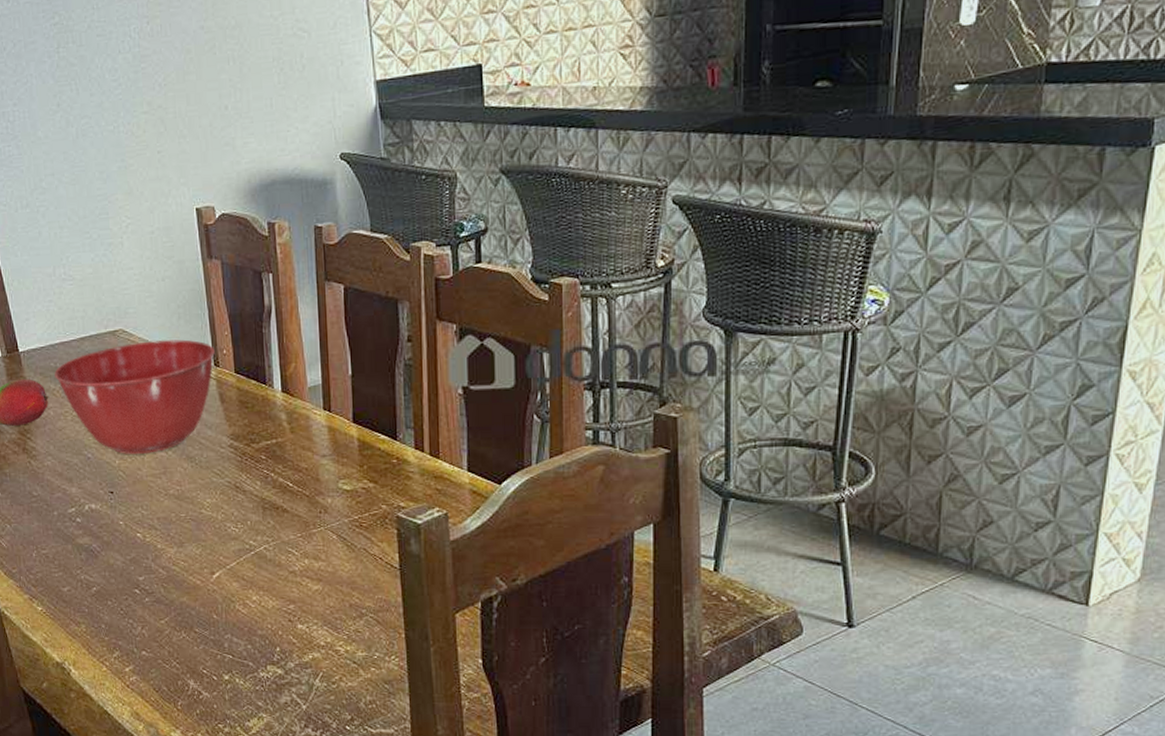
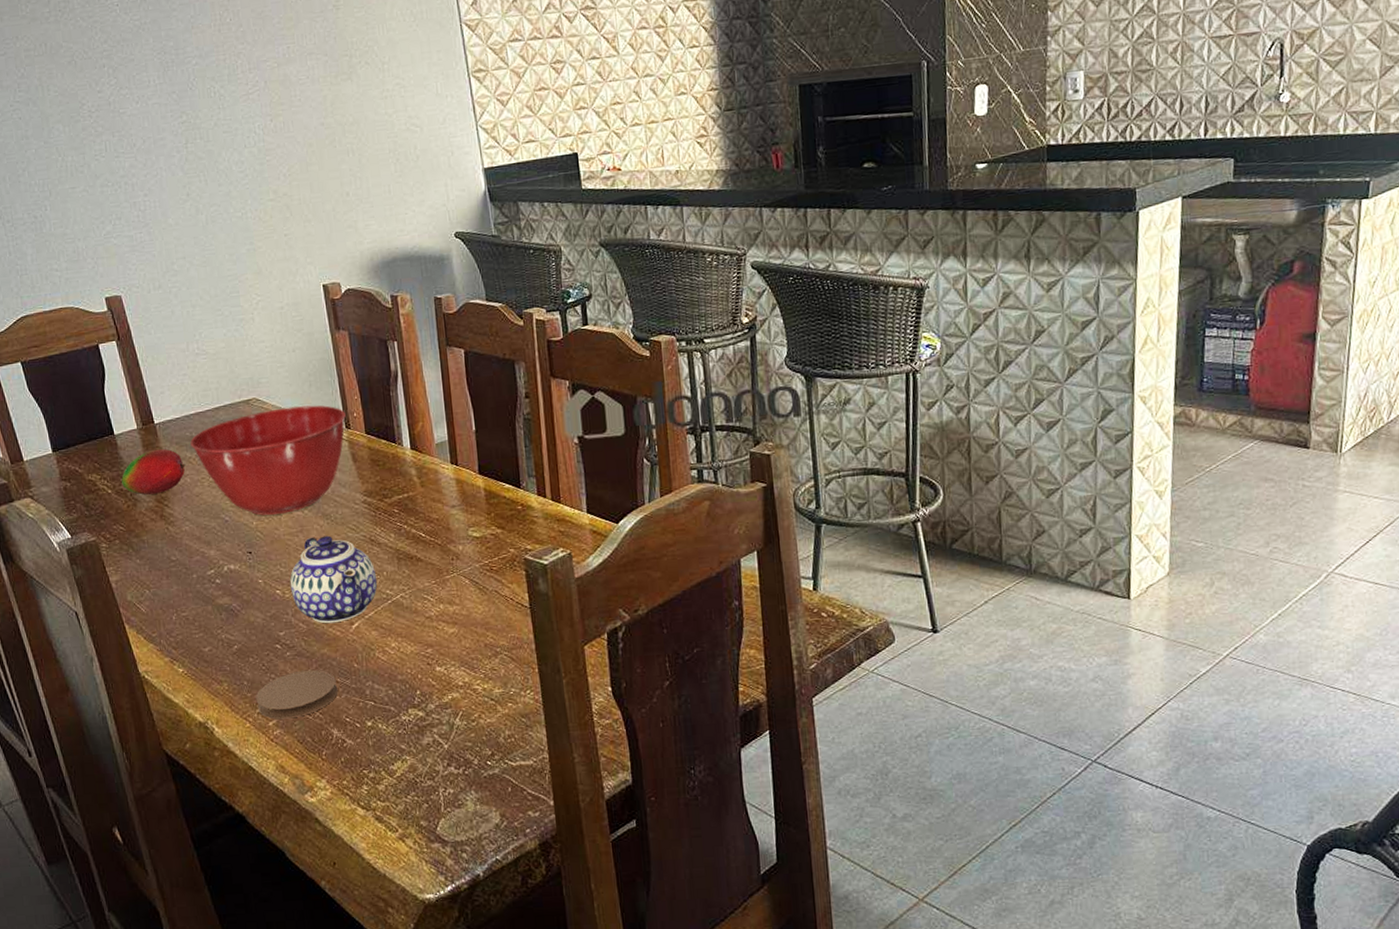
coaster: none [113,617,196,666] -> present [256,669,338,720]
teapot: none [151,479,241,571] -> present [290,535,378,624]

